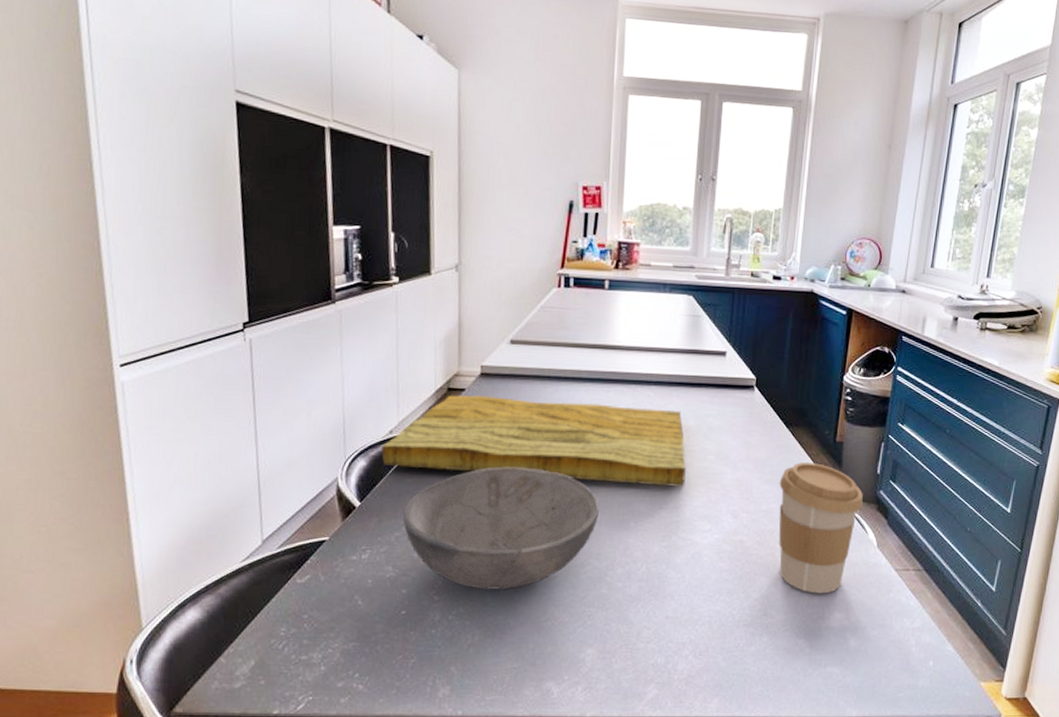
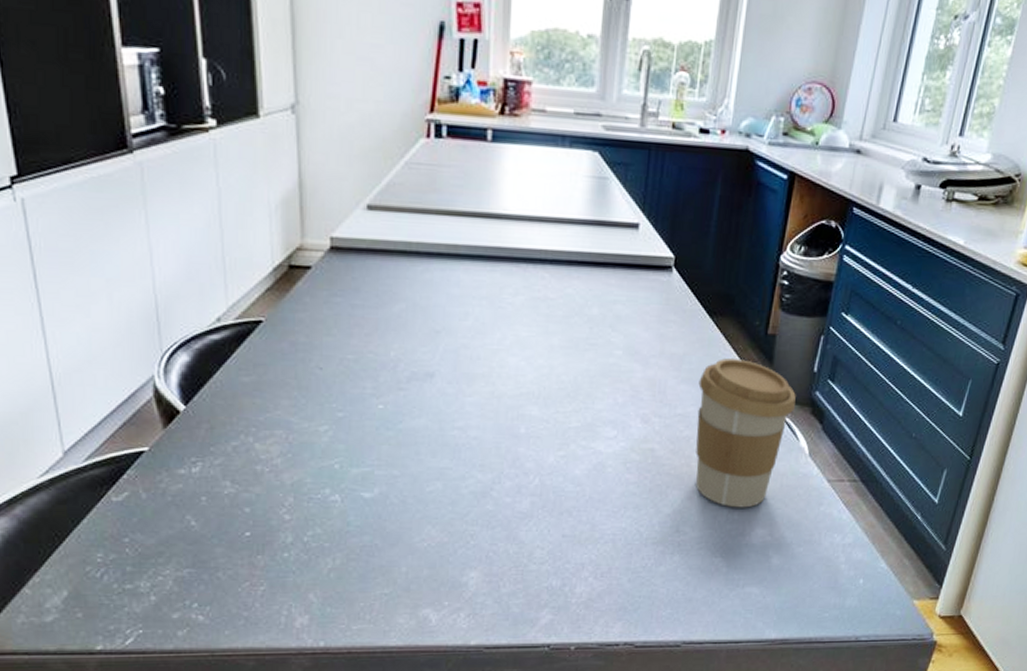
cutting board: present [381,395,686,488] -> none [208,274,588,388]
bowl: present [403,467,599,590] -> none [240,364,483,507]

